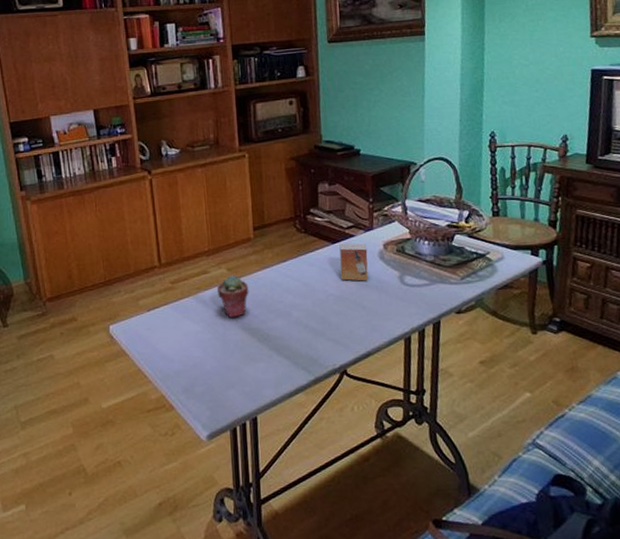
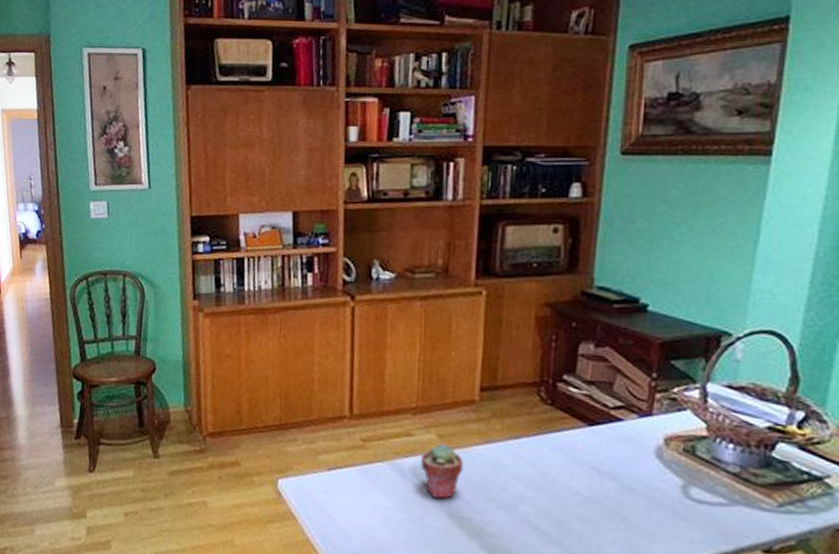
small box: present [339,243,369,281] -> none [595,427,639,484]

